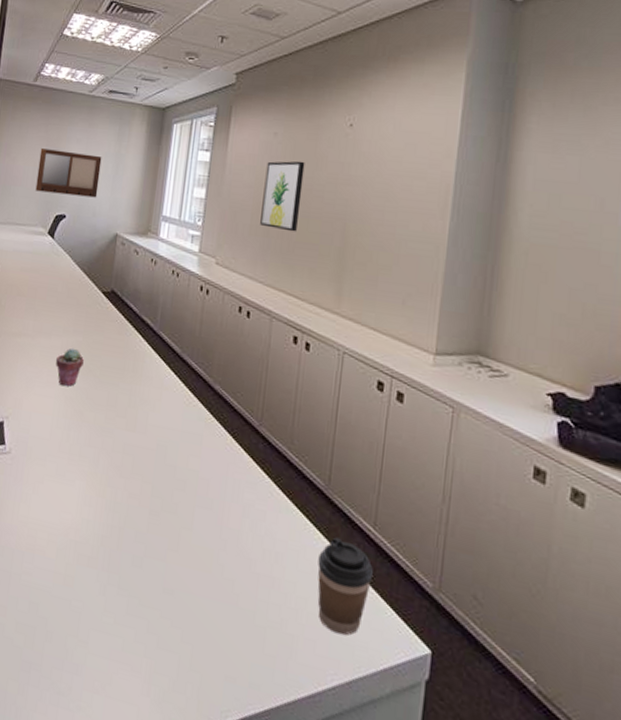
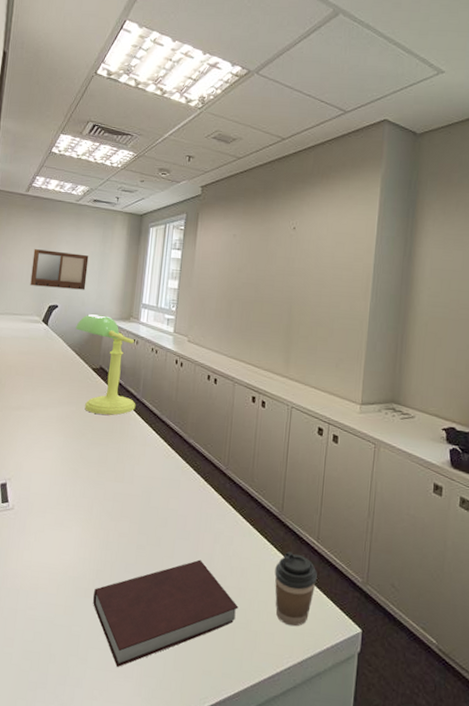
potted succulent: present [55,348,84,386] -> none [52,416,77,449]
desk lamp: none [85,226,152,350] -> present [76,314,136,415]
notebook: none [96,535,271,657] -> present [93,559,239,667]
wall art: present [260,160,305,232] -> none [224,257,259,314]

